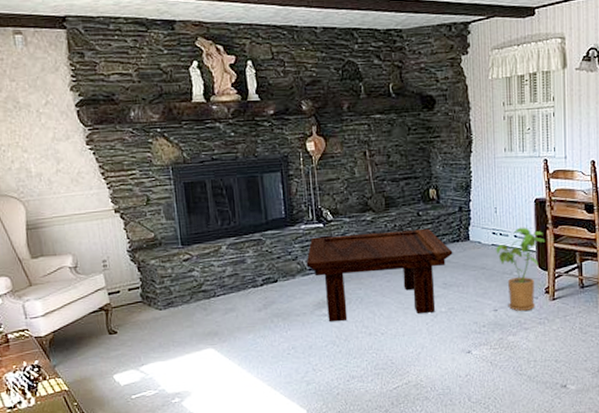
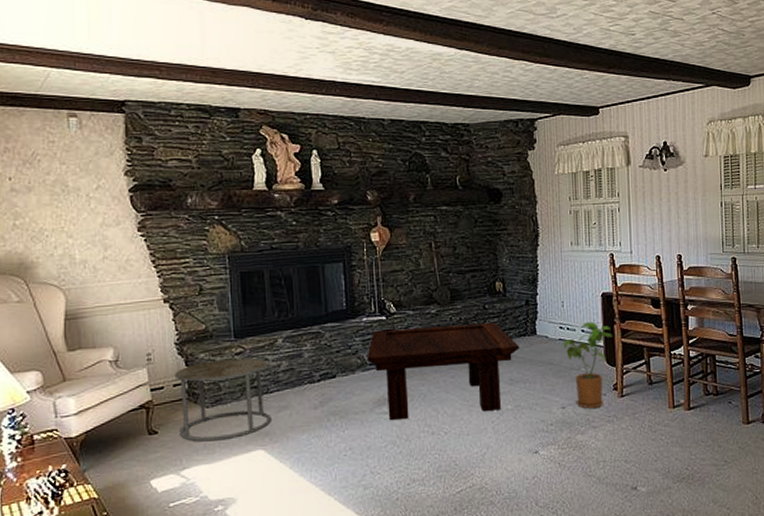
side table: none [129,264,219,341] -> present [175,358,271,442]

